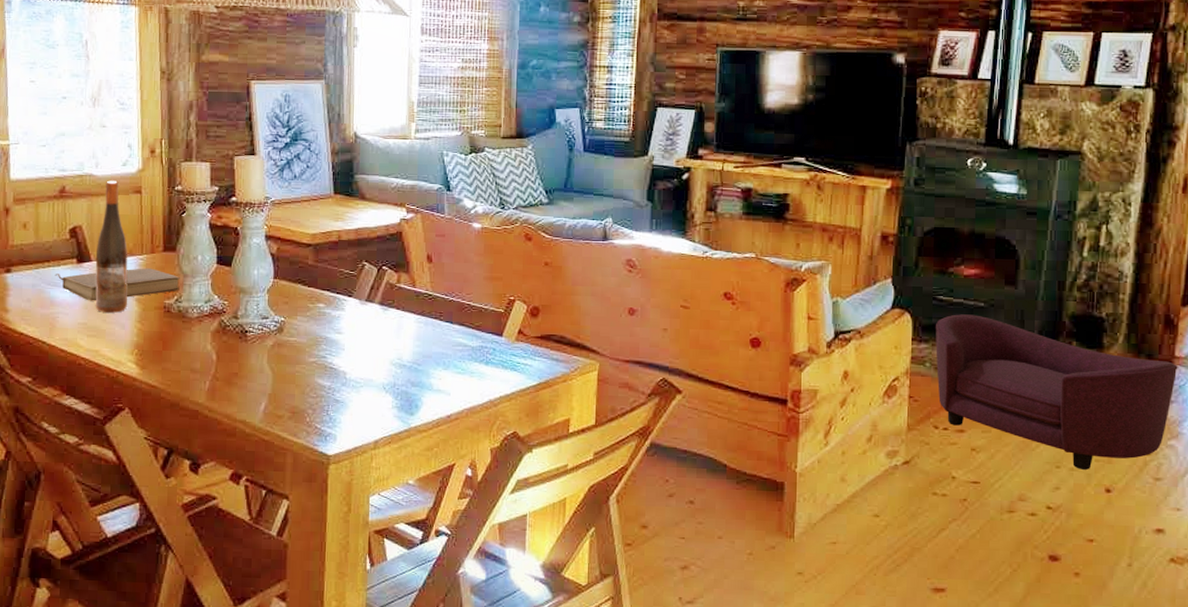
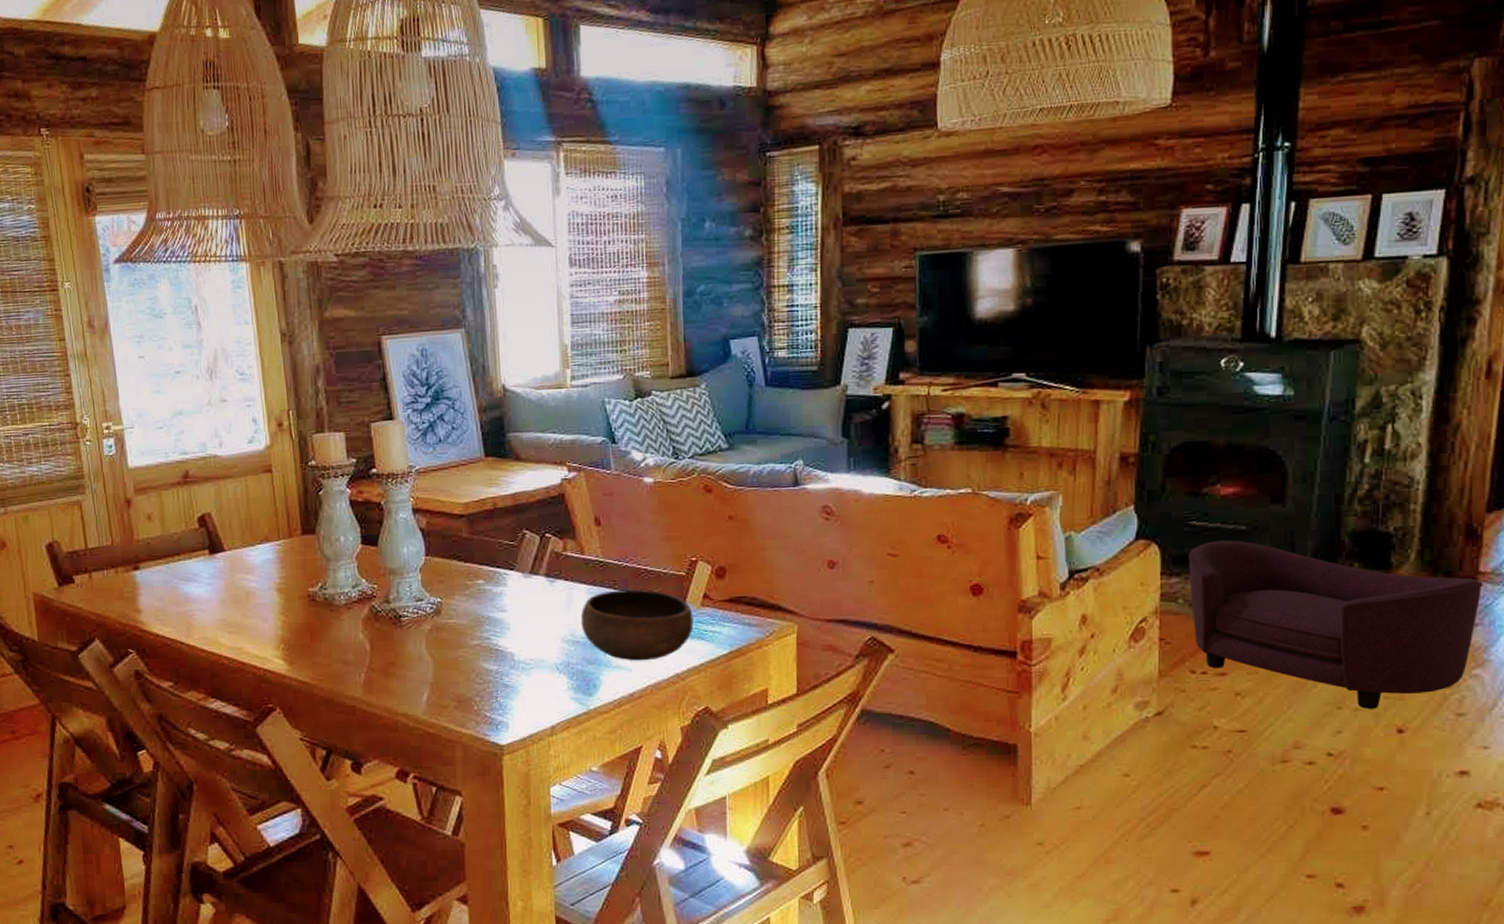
book: present [55,268,180,301] -> none [187,554,323,595]
wine bottle: present [95,180,128,313] -> none [228,460,268,606]
bowl: none [408,321,508,387] -> present [580,589,694,661]

